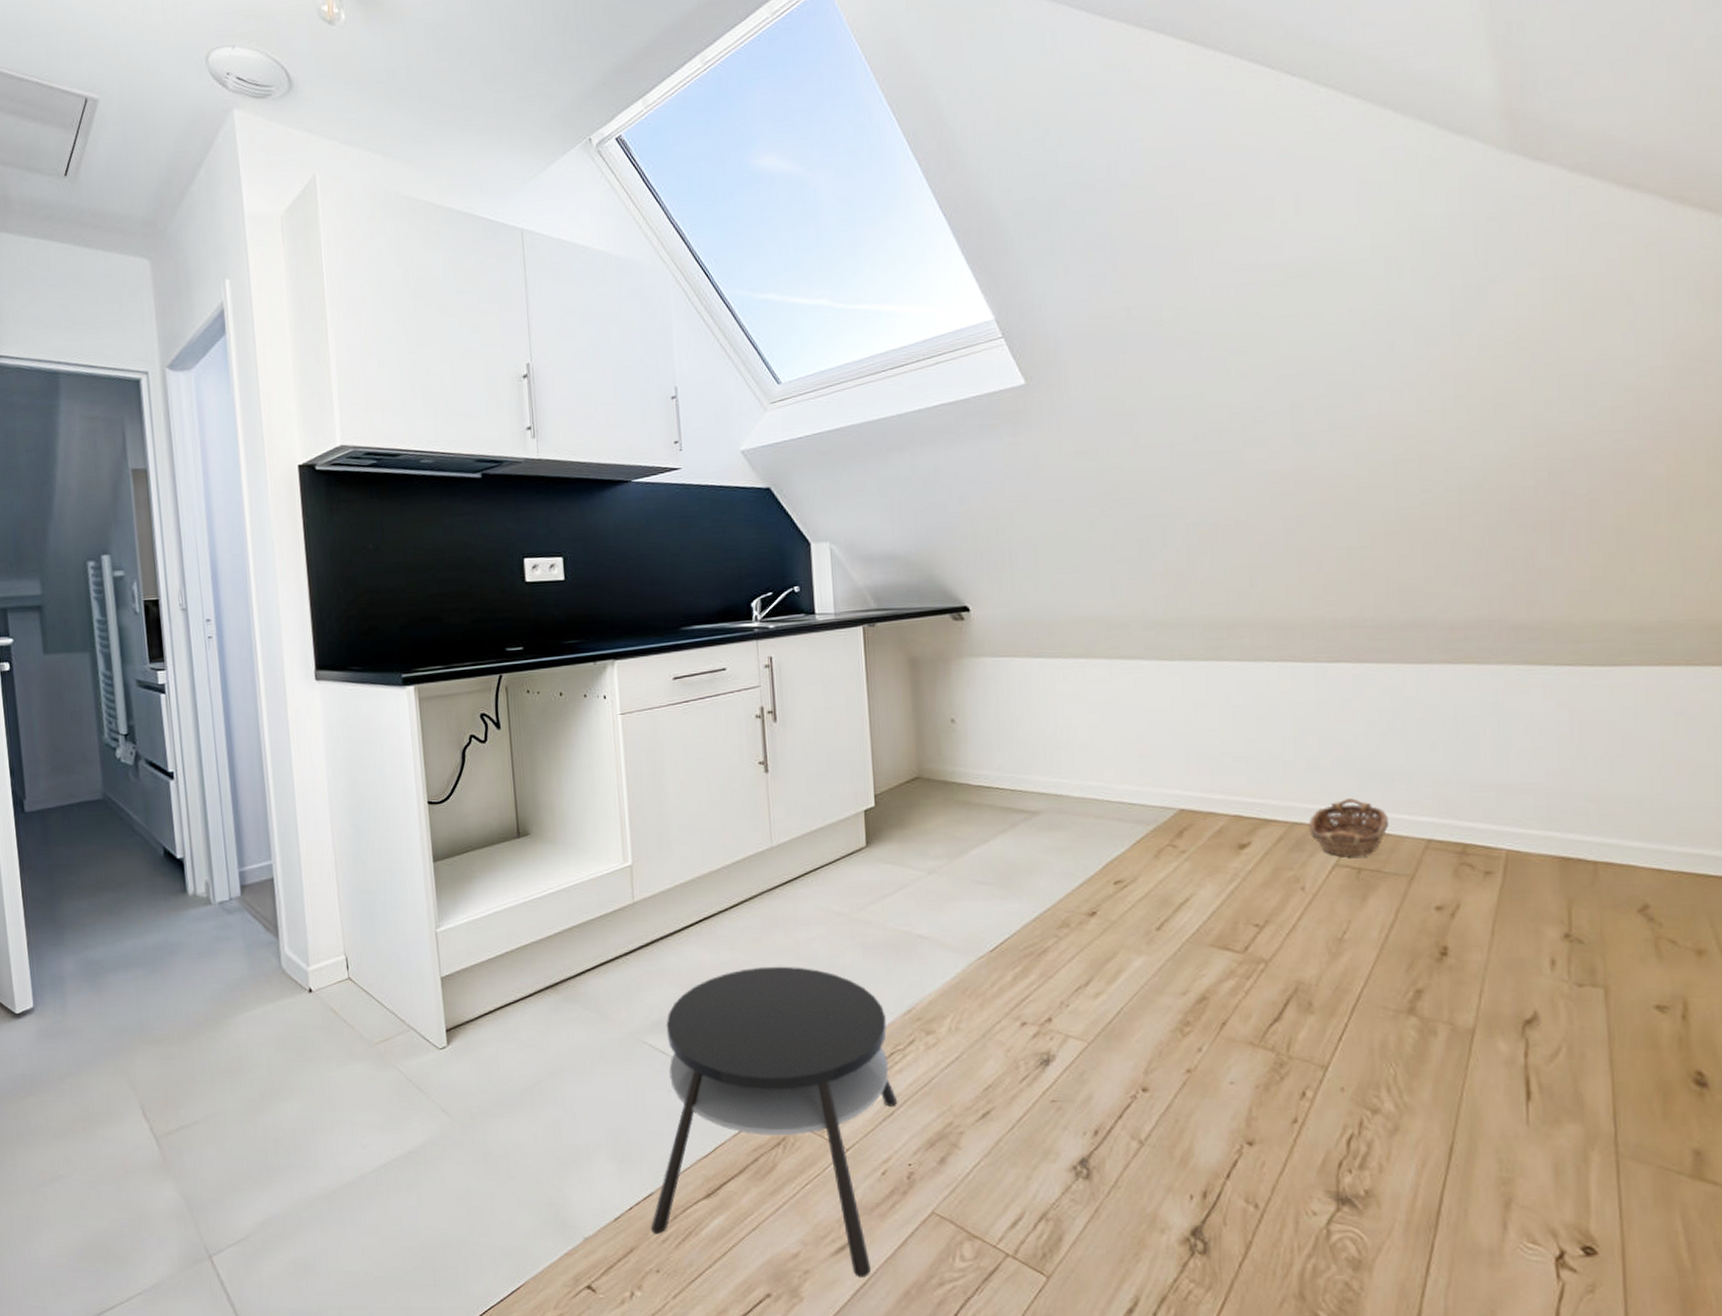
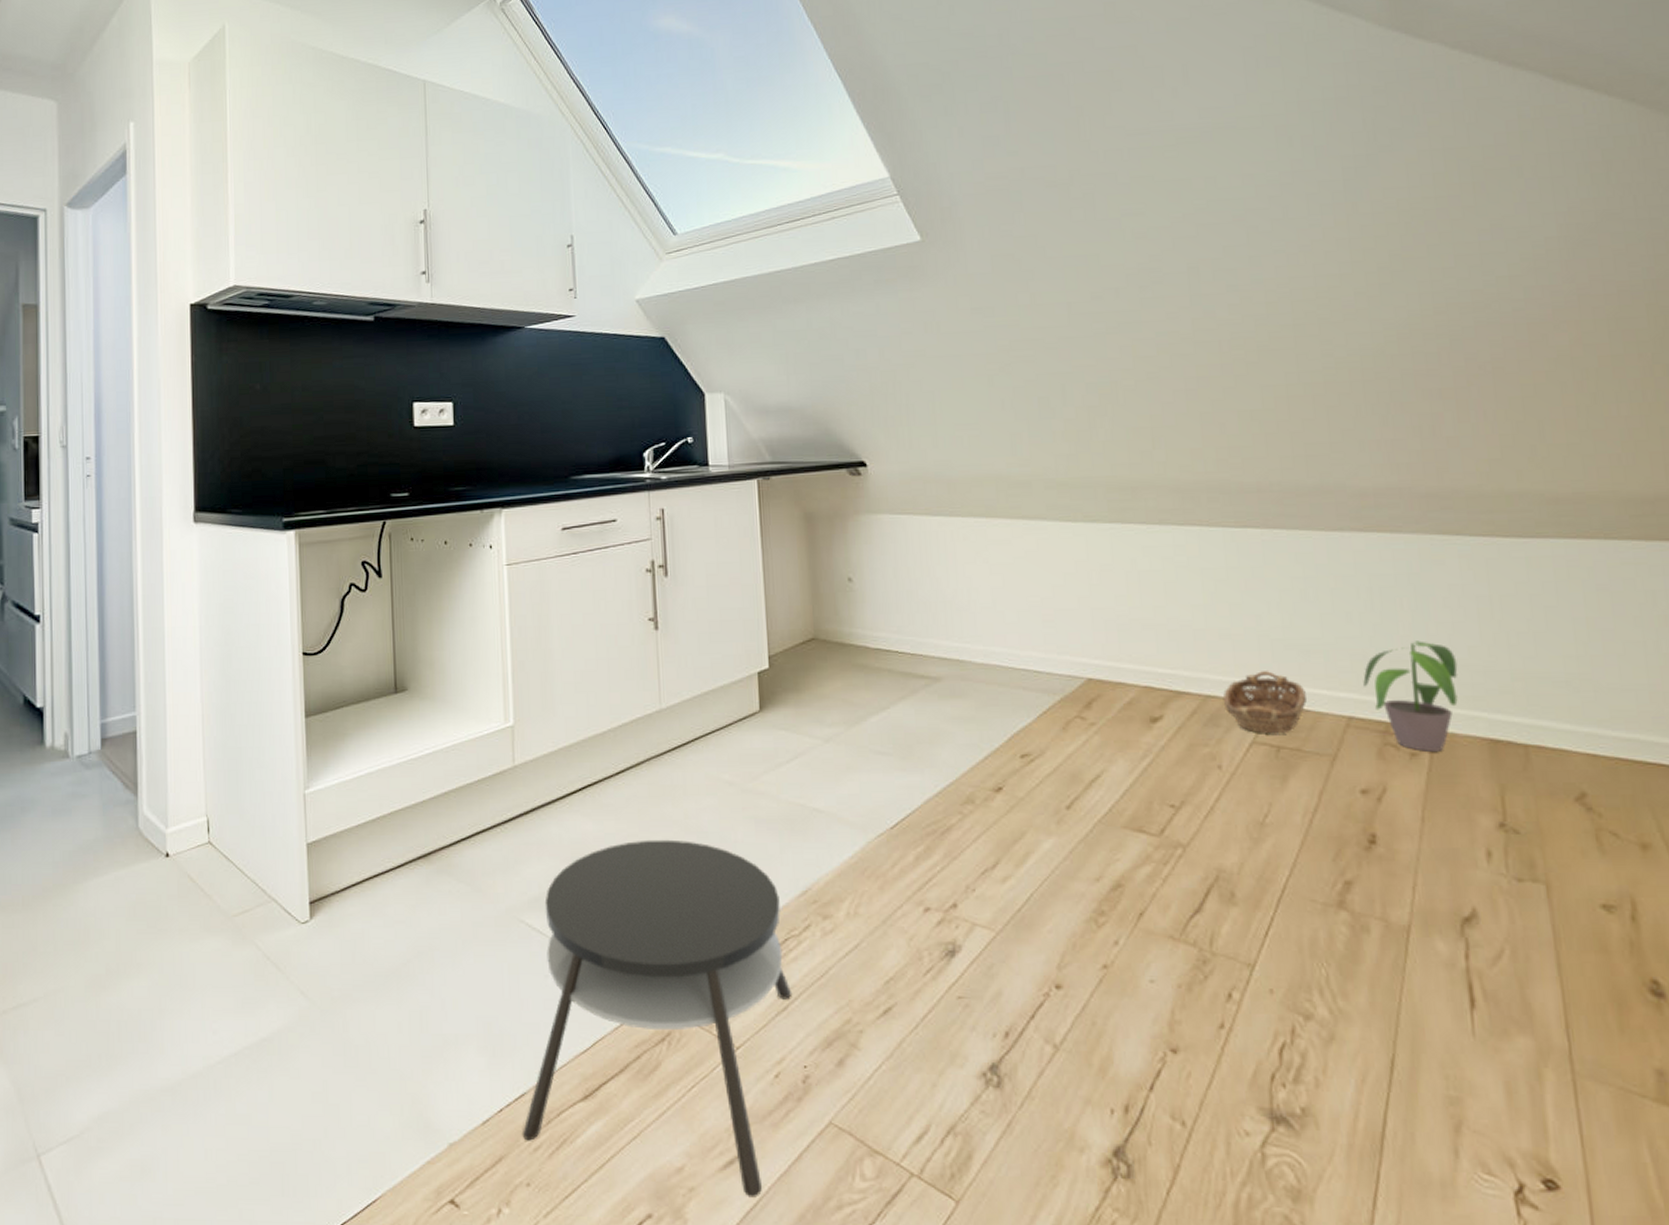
potted plant: none [1444,766,1535,870] -> present [1363,640,1458,752]

